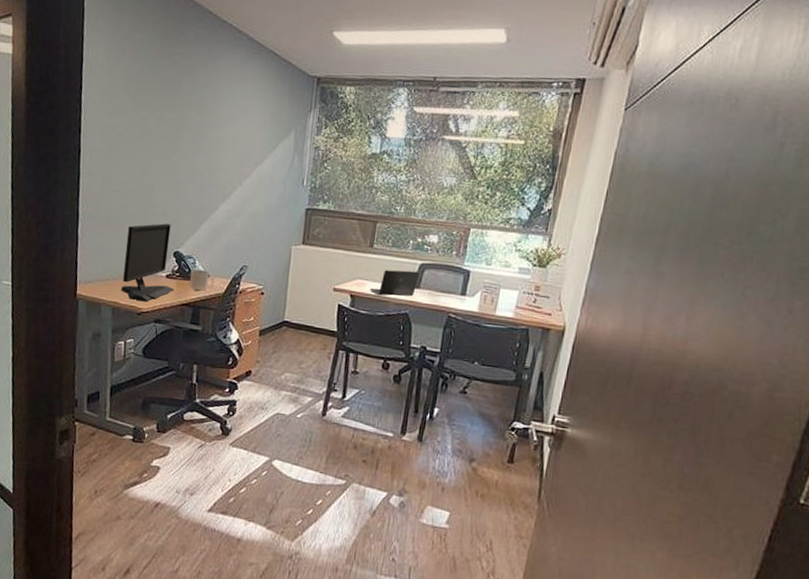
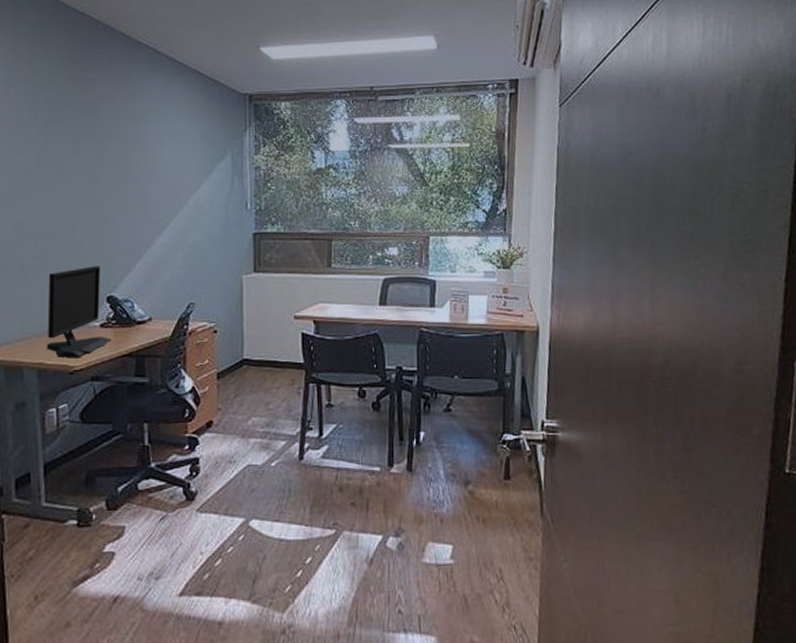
mug: present [189,269,214,291] -> none [128,313,157,337]
laptop: present [370,270,421,297] -> none [334,287,385,318]

